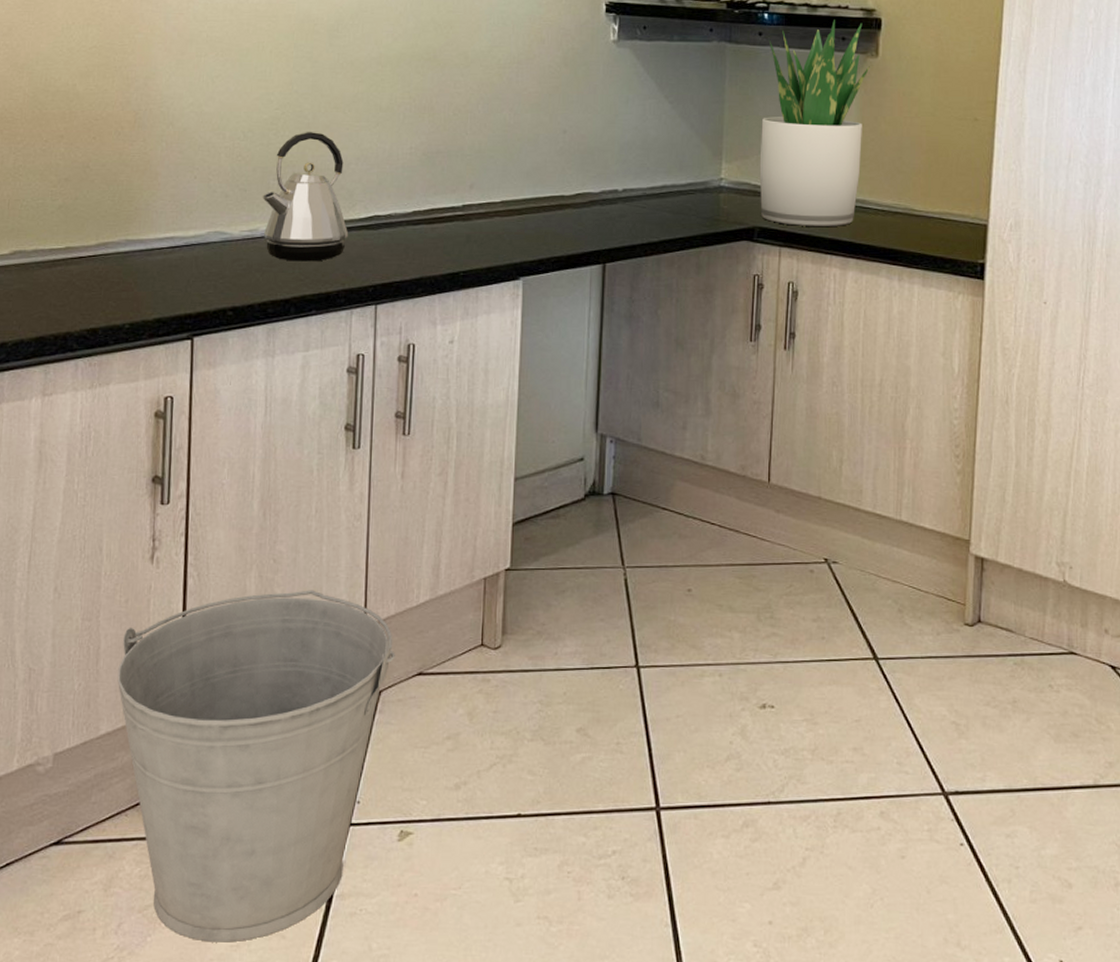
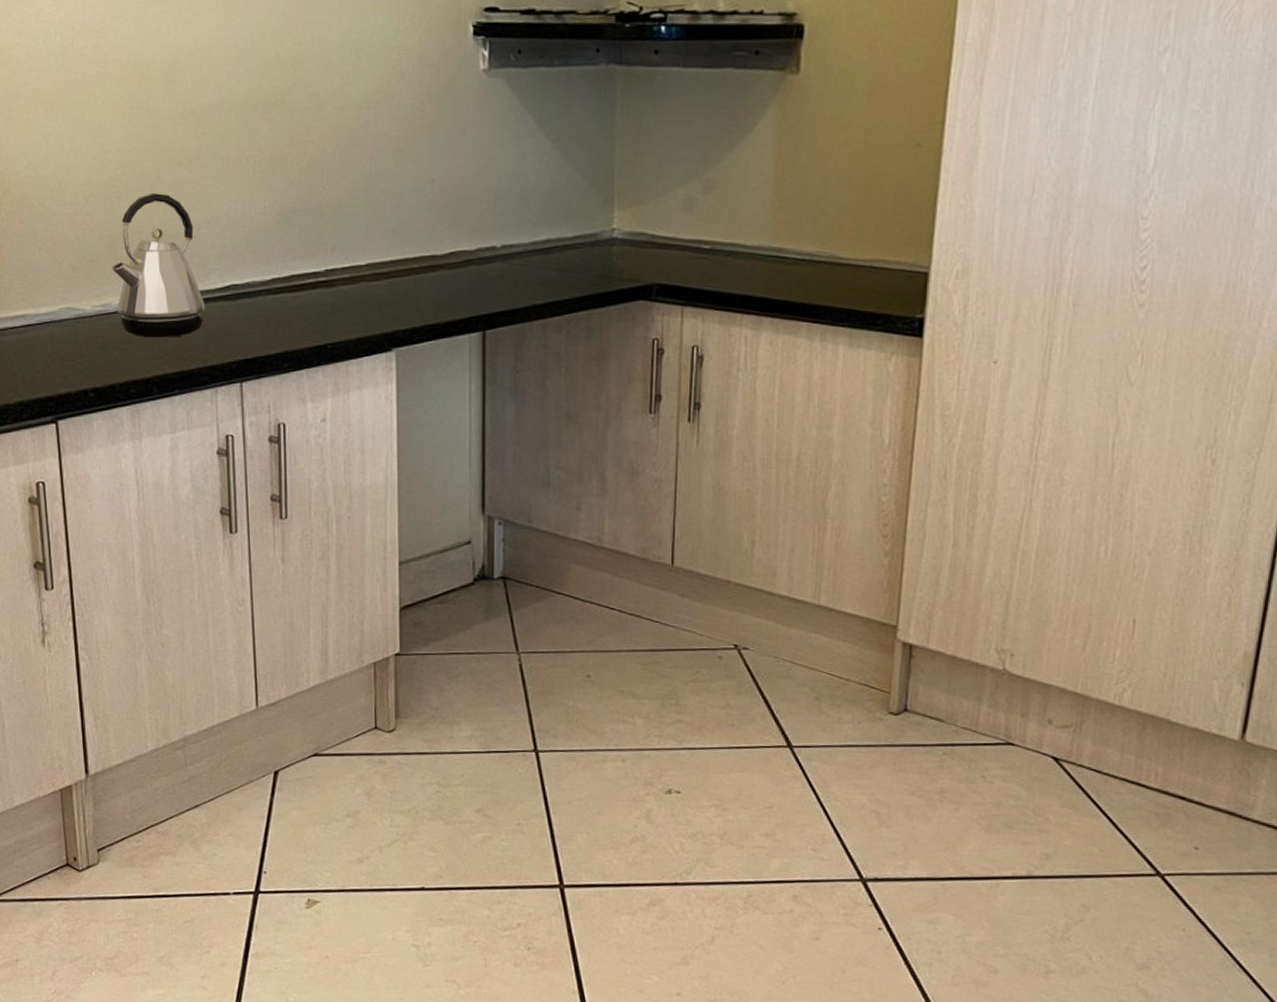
bucket: present [117,590,395,943] -> none [24,673,290,992]
planter: present [759,20,870,227] -> none [657,29,789,282]

